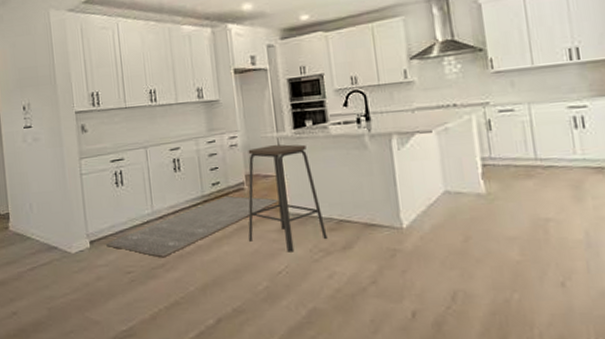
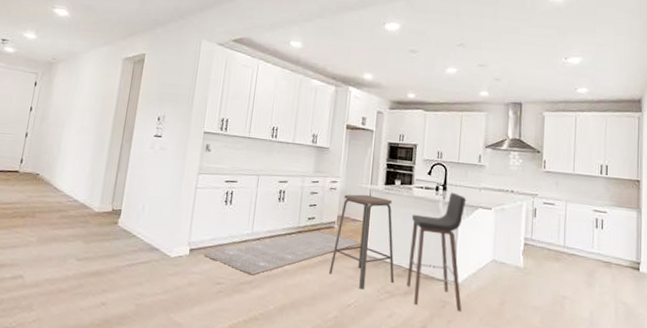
bar stool: none [333,121,416,259] -> present [406,192,467,312]

